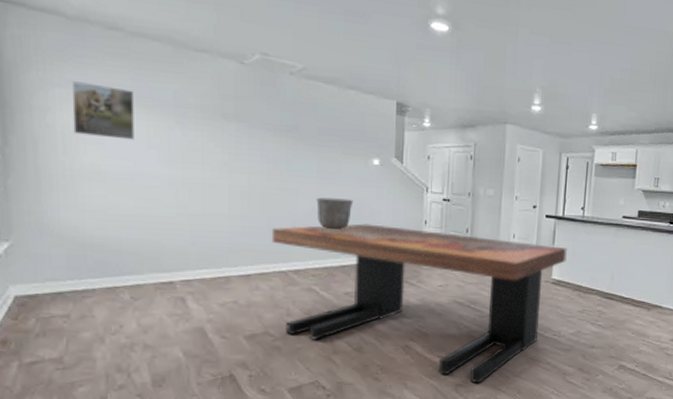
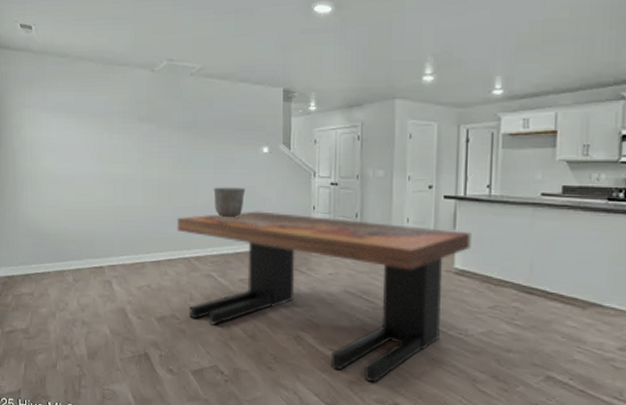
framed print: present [71,81,134,140] -> none [36,102,76,146]

